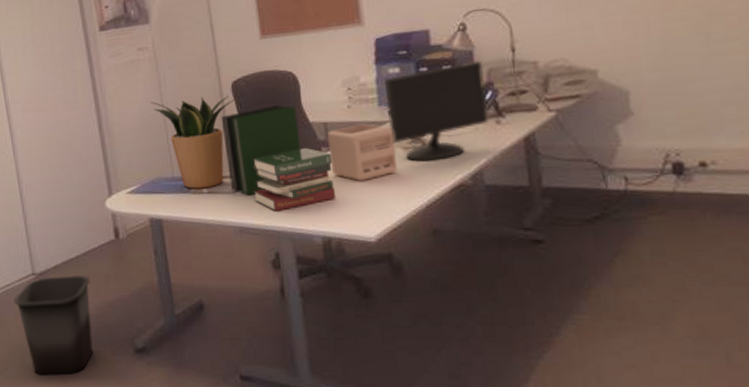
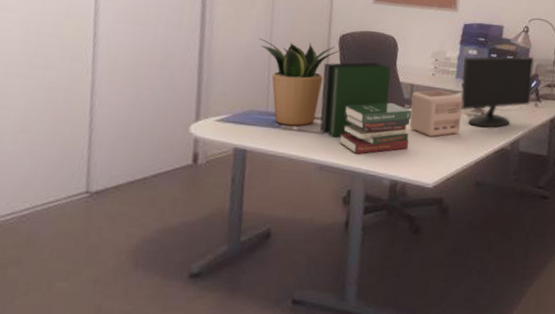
waste bin: present [13,275,93,375] -> none [54,196,155,301]

